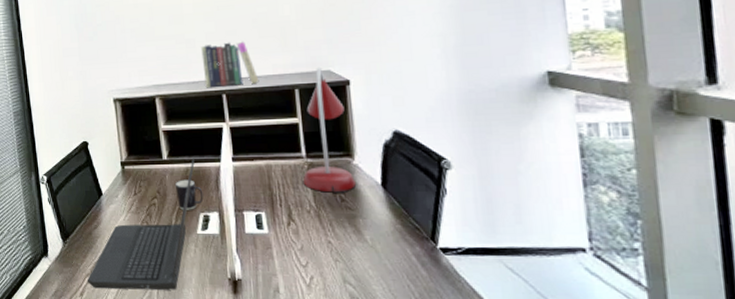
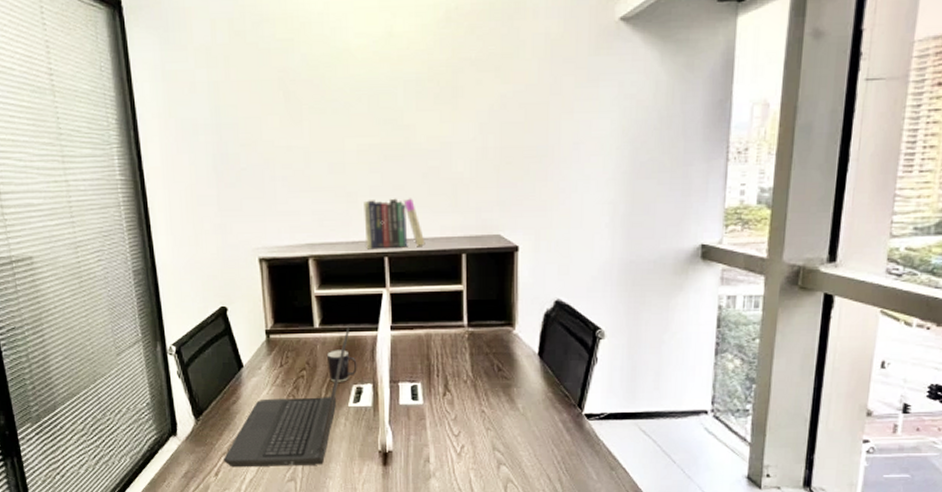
desk lamp: present [302,66,356,194] -> none [462,230,514,364]

